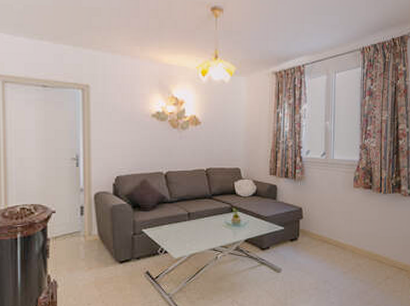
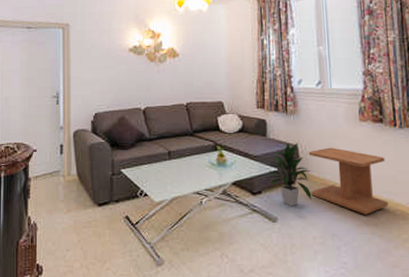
indoor plant: none [275,205,312,259] -> present [267,142,312,207]
side table: none [310,209,371,264] -> present [308,147,389,214]

